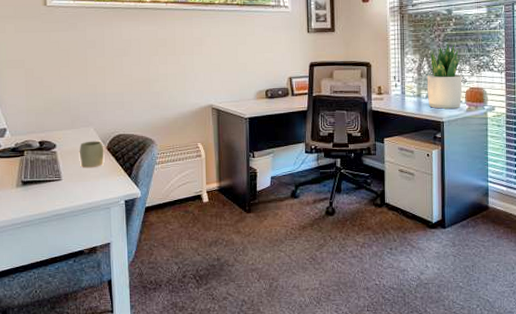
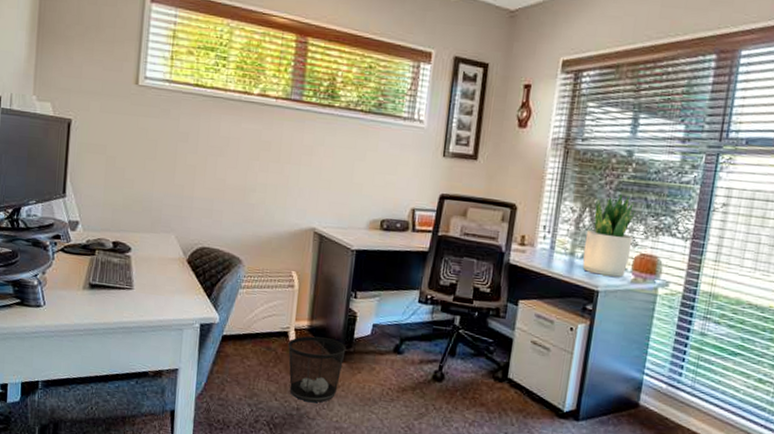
mug: present [80,141,104,169] -> none [155,249,184,282]
waste bin: none [202,194,252,252] -> present [287,336,346,403]

